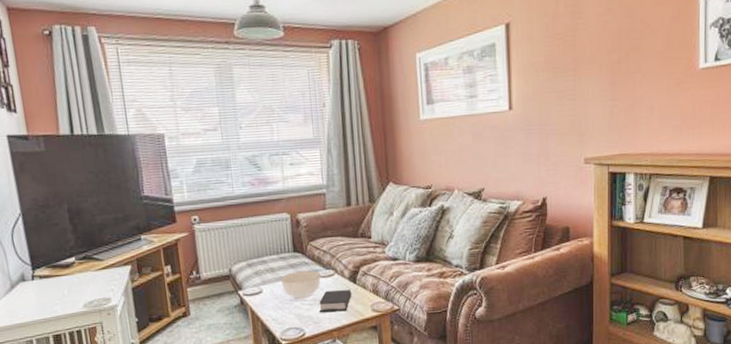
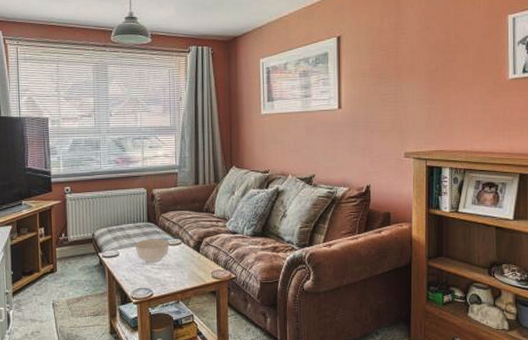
book: present [319,290,352,313] -> none [166,258,195,277]

